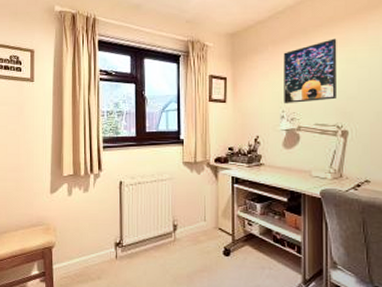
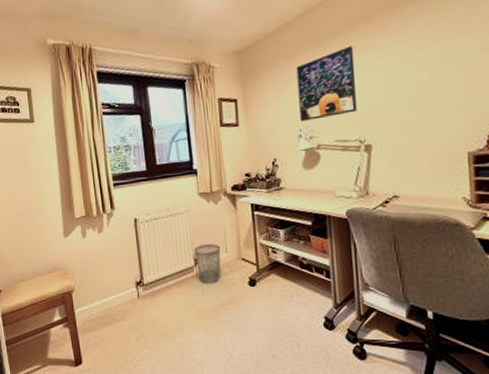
wastebasket: none [174,211,199,251] -> present [194,243,221,284]

